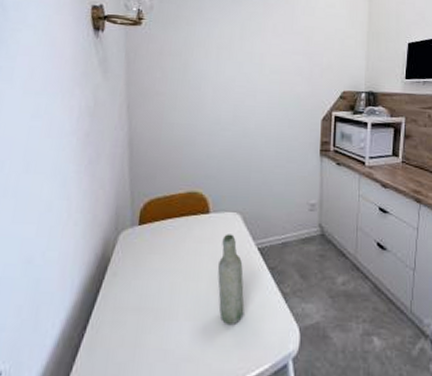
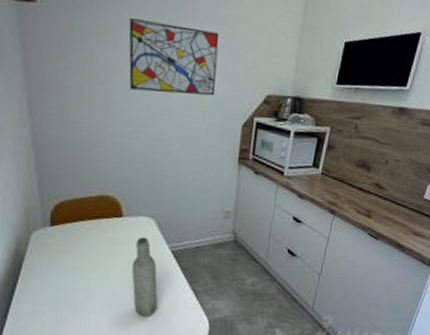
wall art: none [218,34,296,95] -> present [129,18,219,96]

